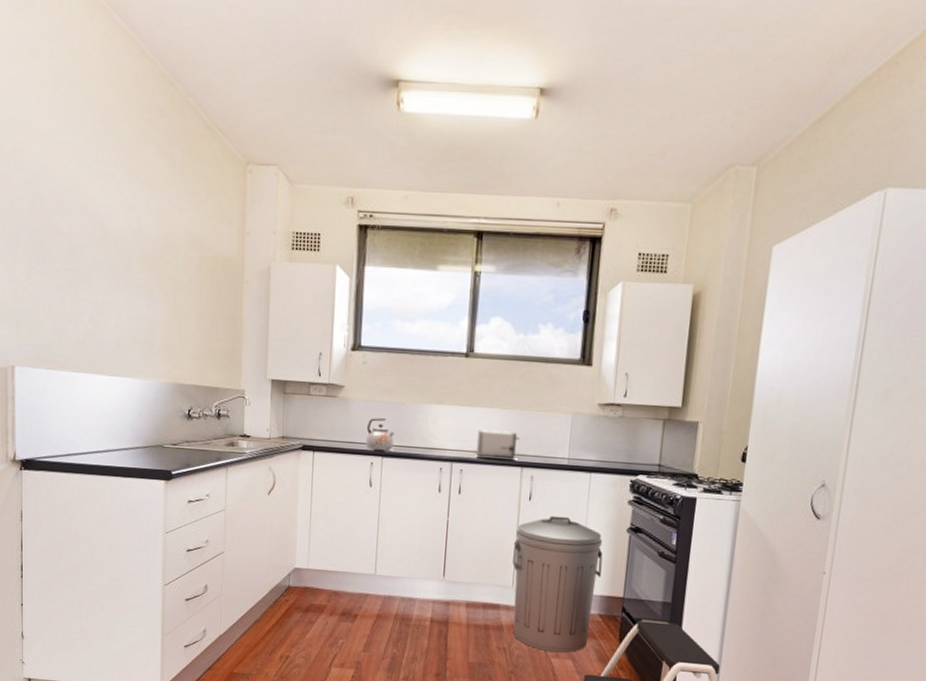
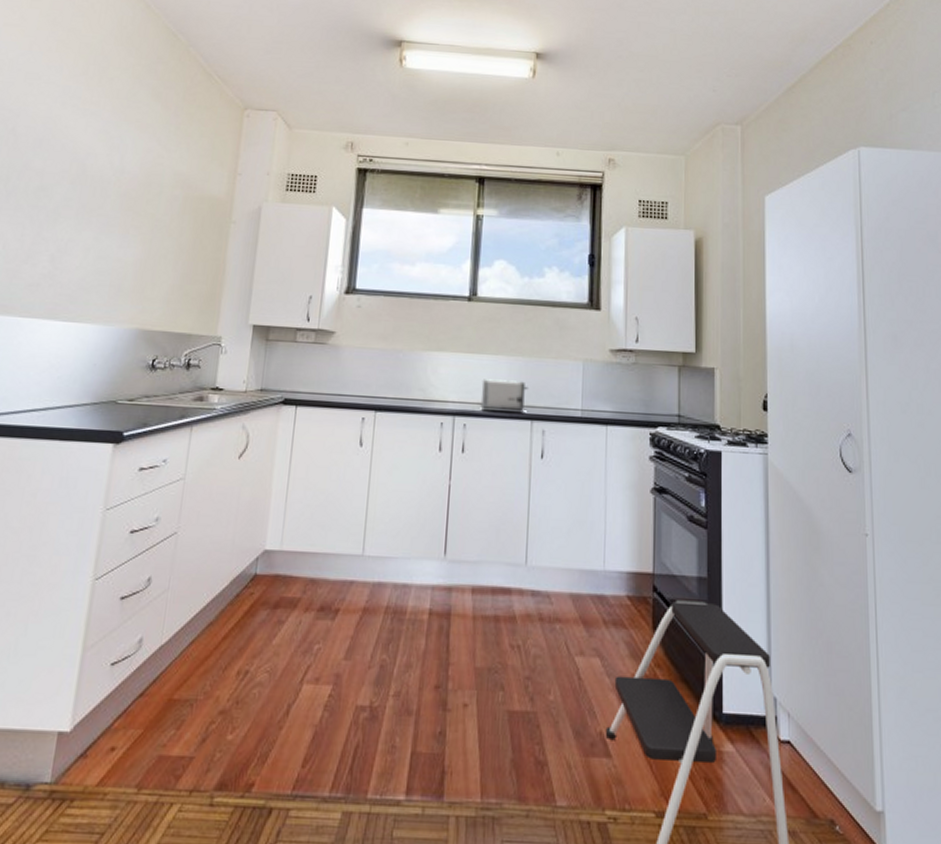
kettle: present [365,418,395,451] -> none [356,367,391,405]
trash can: present [512,515,603,653] -> none [525,476,626,648]

